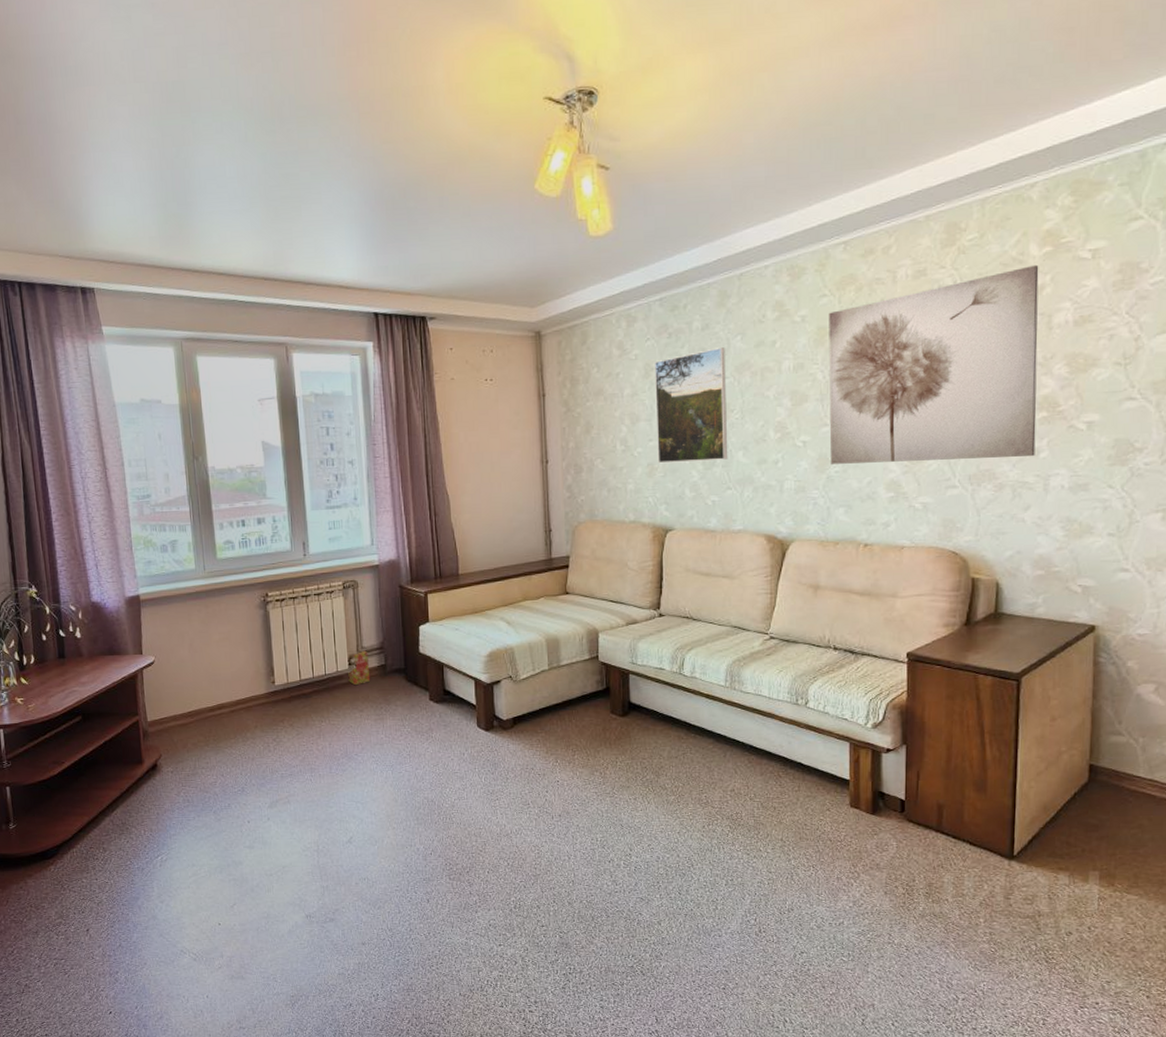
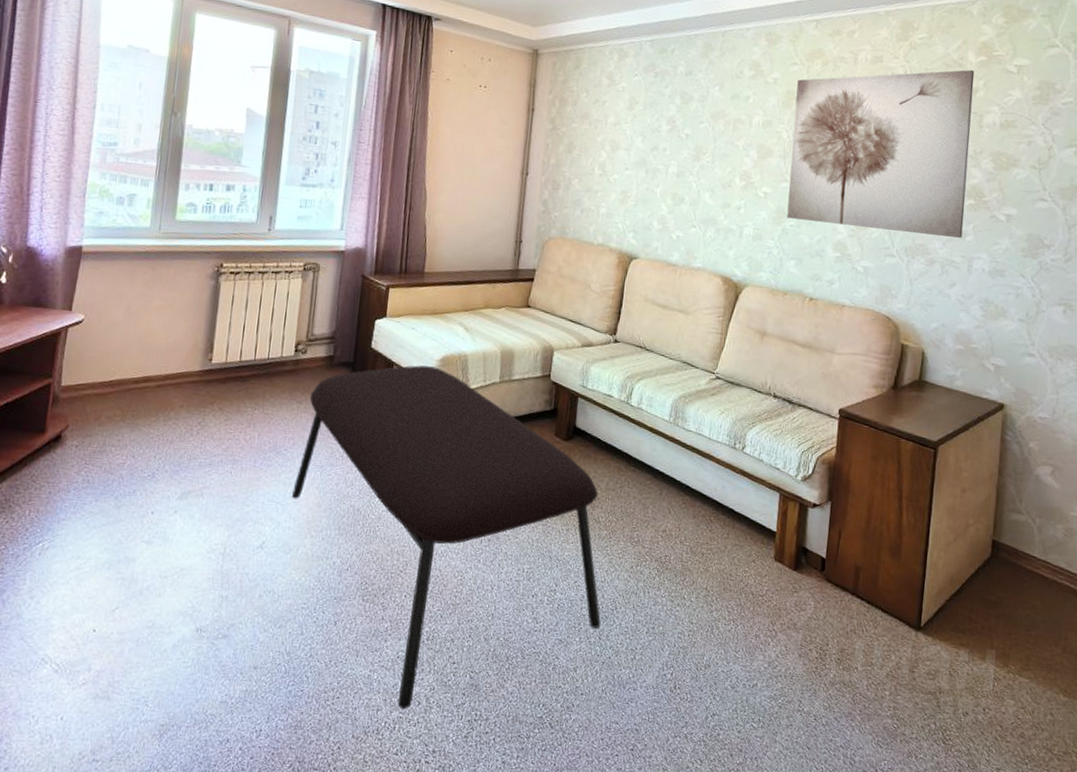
cardboard box: present [348,649,371,685] -> none [292,336,318,374]
coffee table: none [369,663,679,968] -> present [292,365,601,709]
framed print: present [654,347,728,464] -> none [631,93,704,199]

